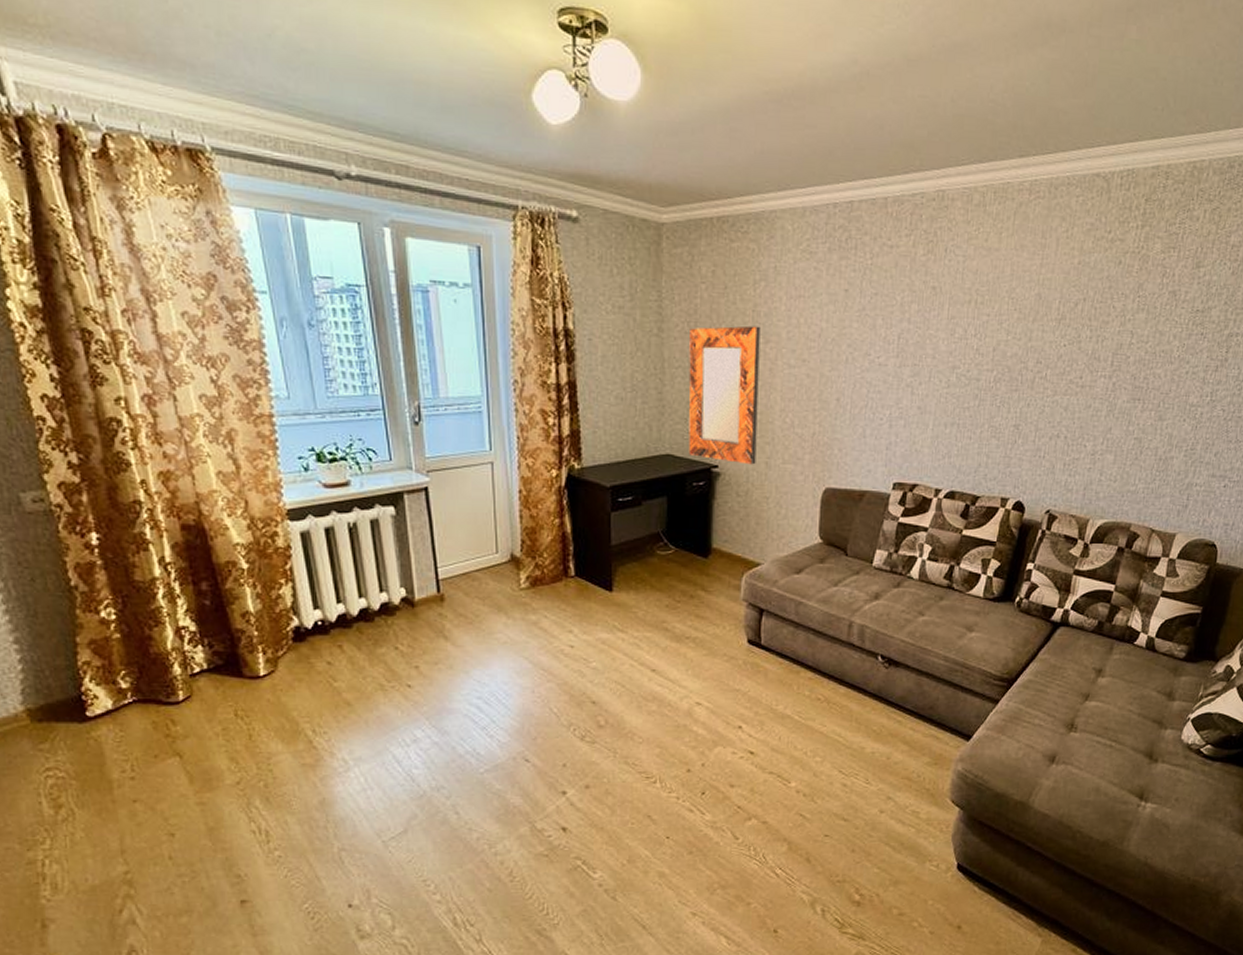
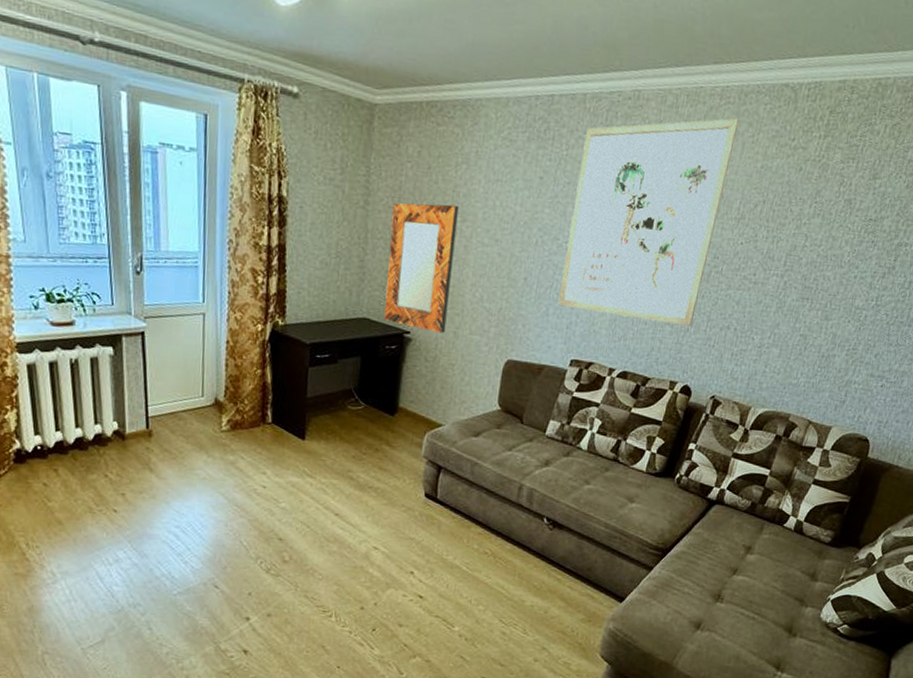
wall art: none [874,213,1052,437] -> present [557,118,740,326]

